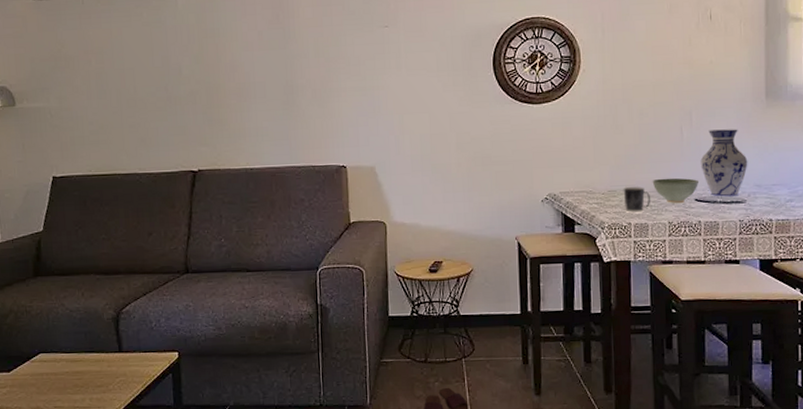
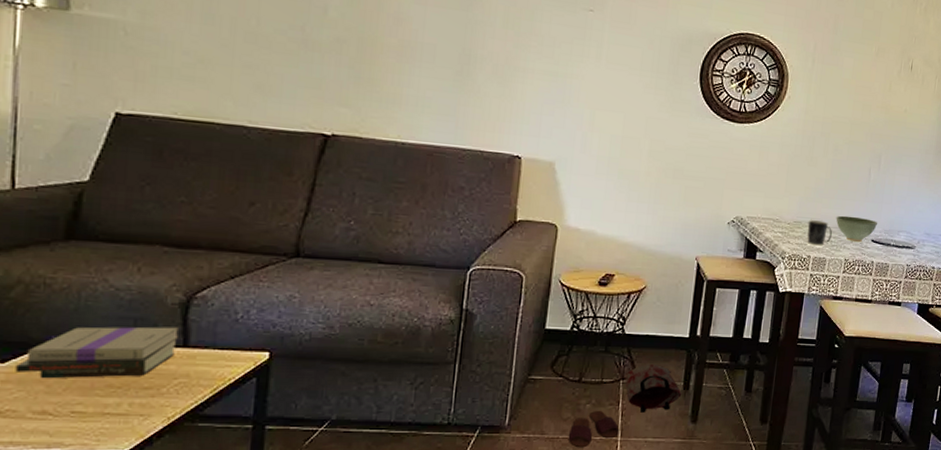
books: none [17,337,115,383] -> present [15,326,178,379]
bag: none [465,342,522,388] -> present [624,365,682,413]
vase: present [700,129,748,197] -> none [881,175,923,242]

